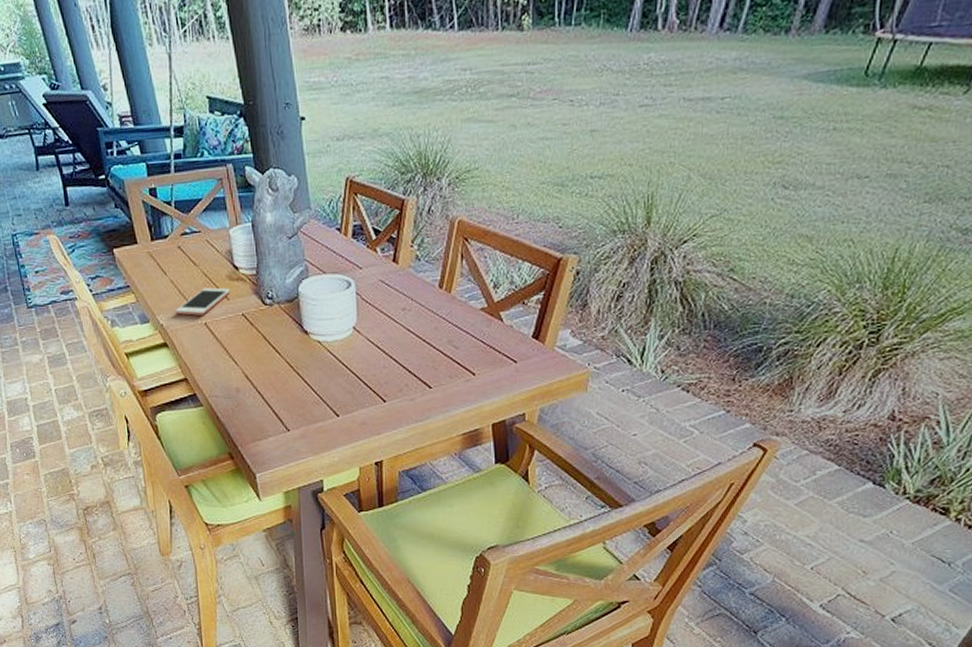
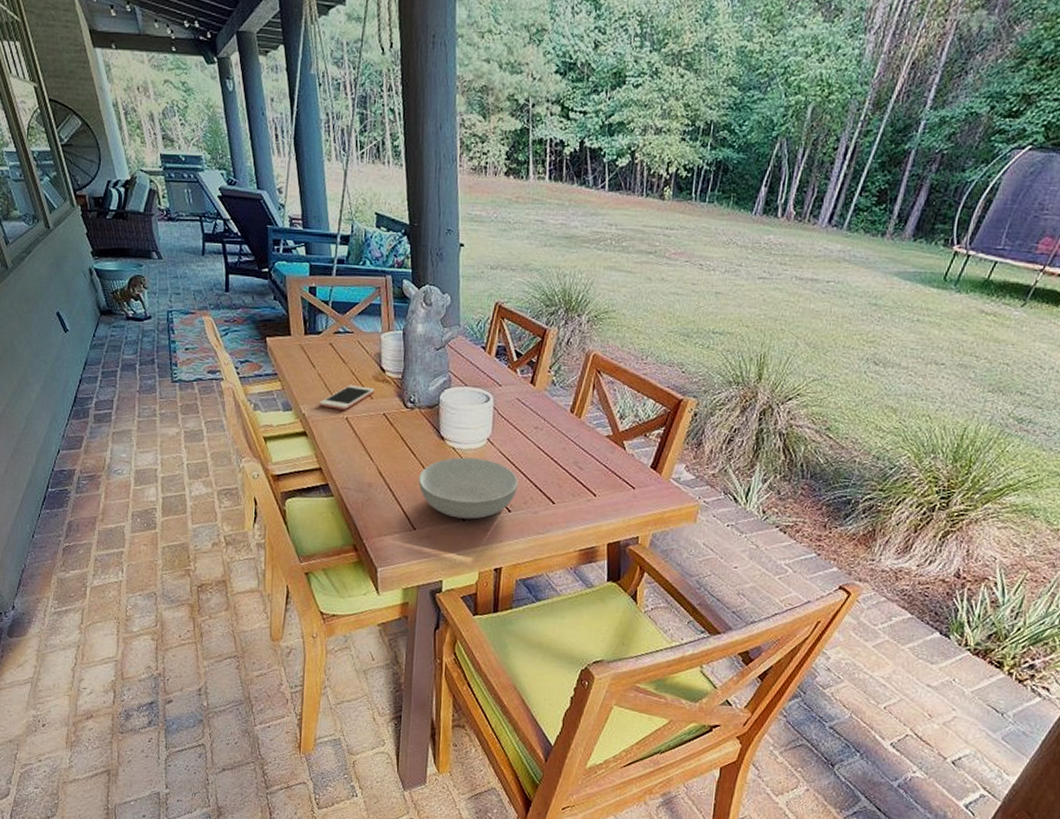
serving bowl: none [286,349,391,415] -> present [419,457,519,519]

